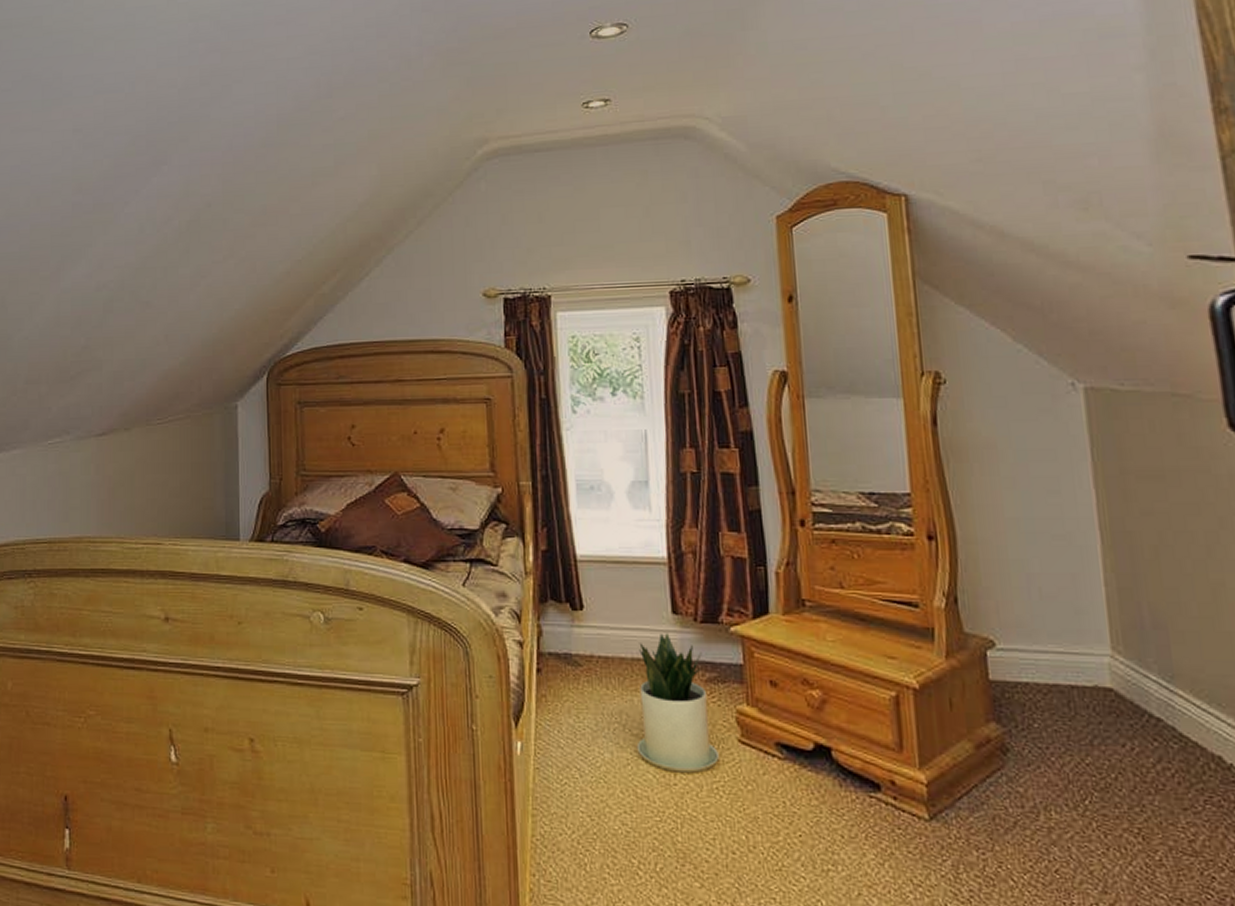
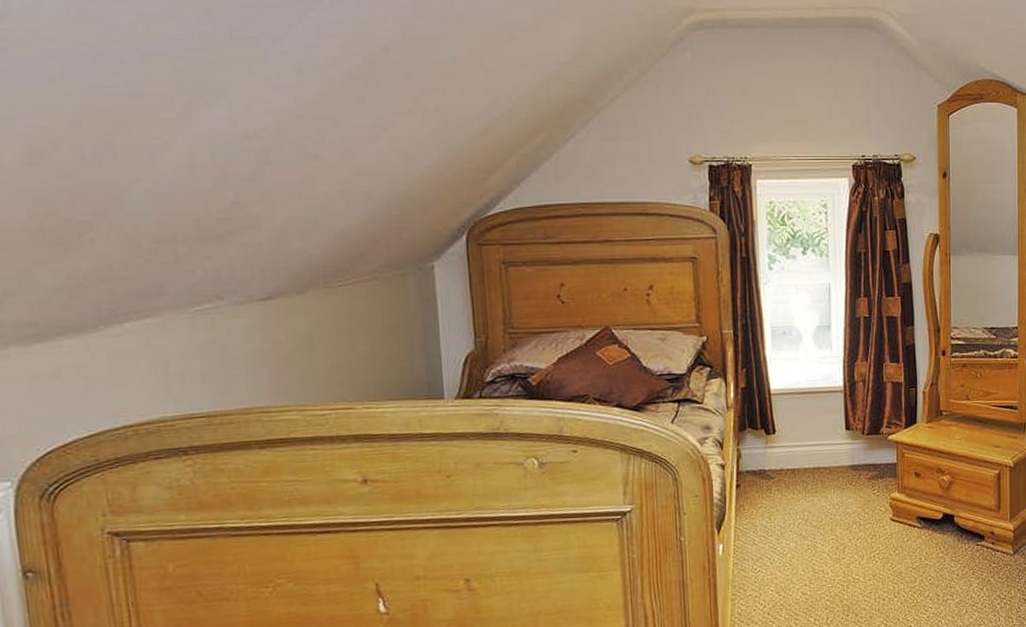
planter: present [636,633,719,773] -> none [815,445,876,549]

